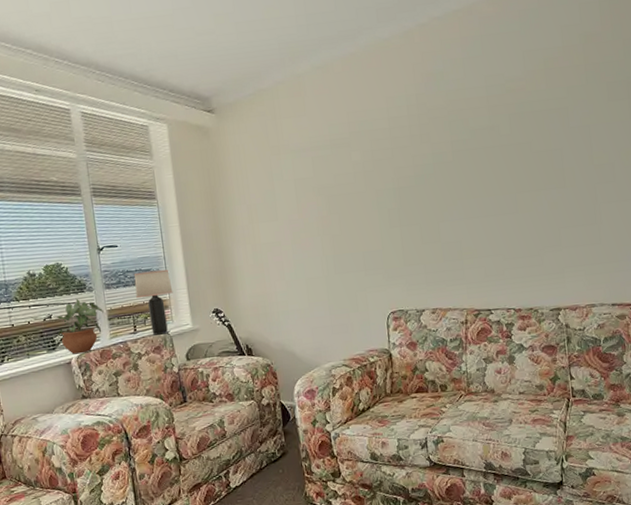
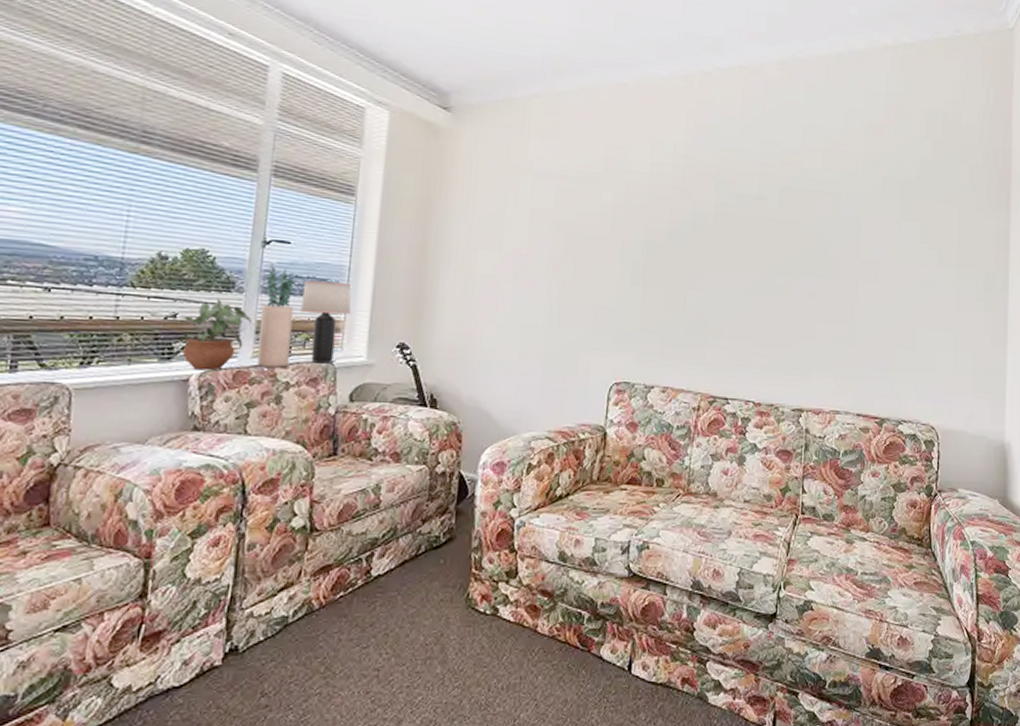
vase: none [106,264,137,345] -> present [257,263,294,368]

